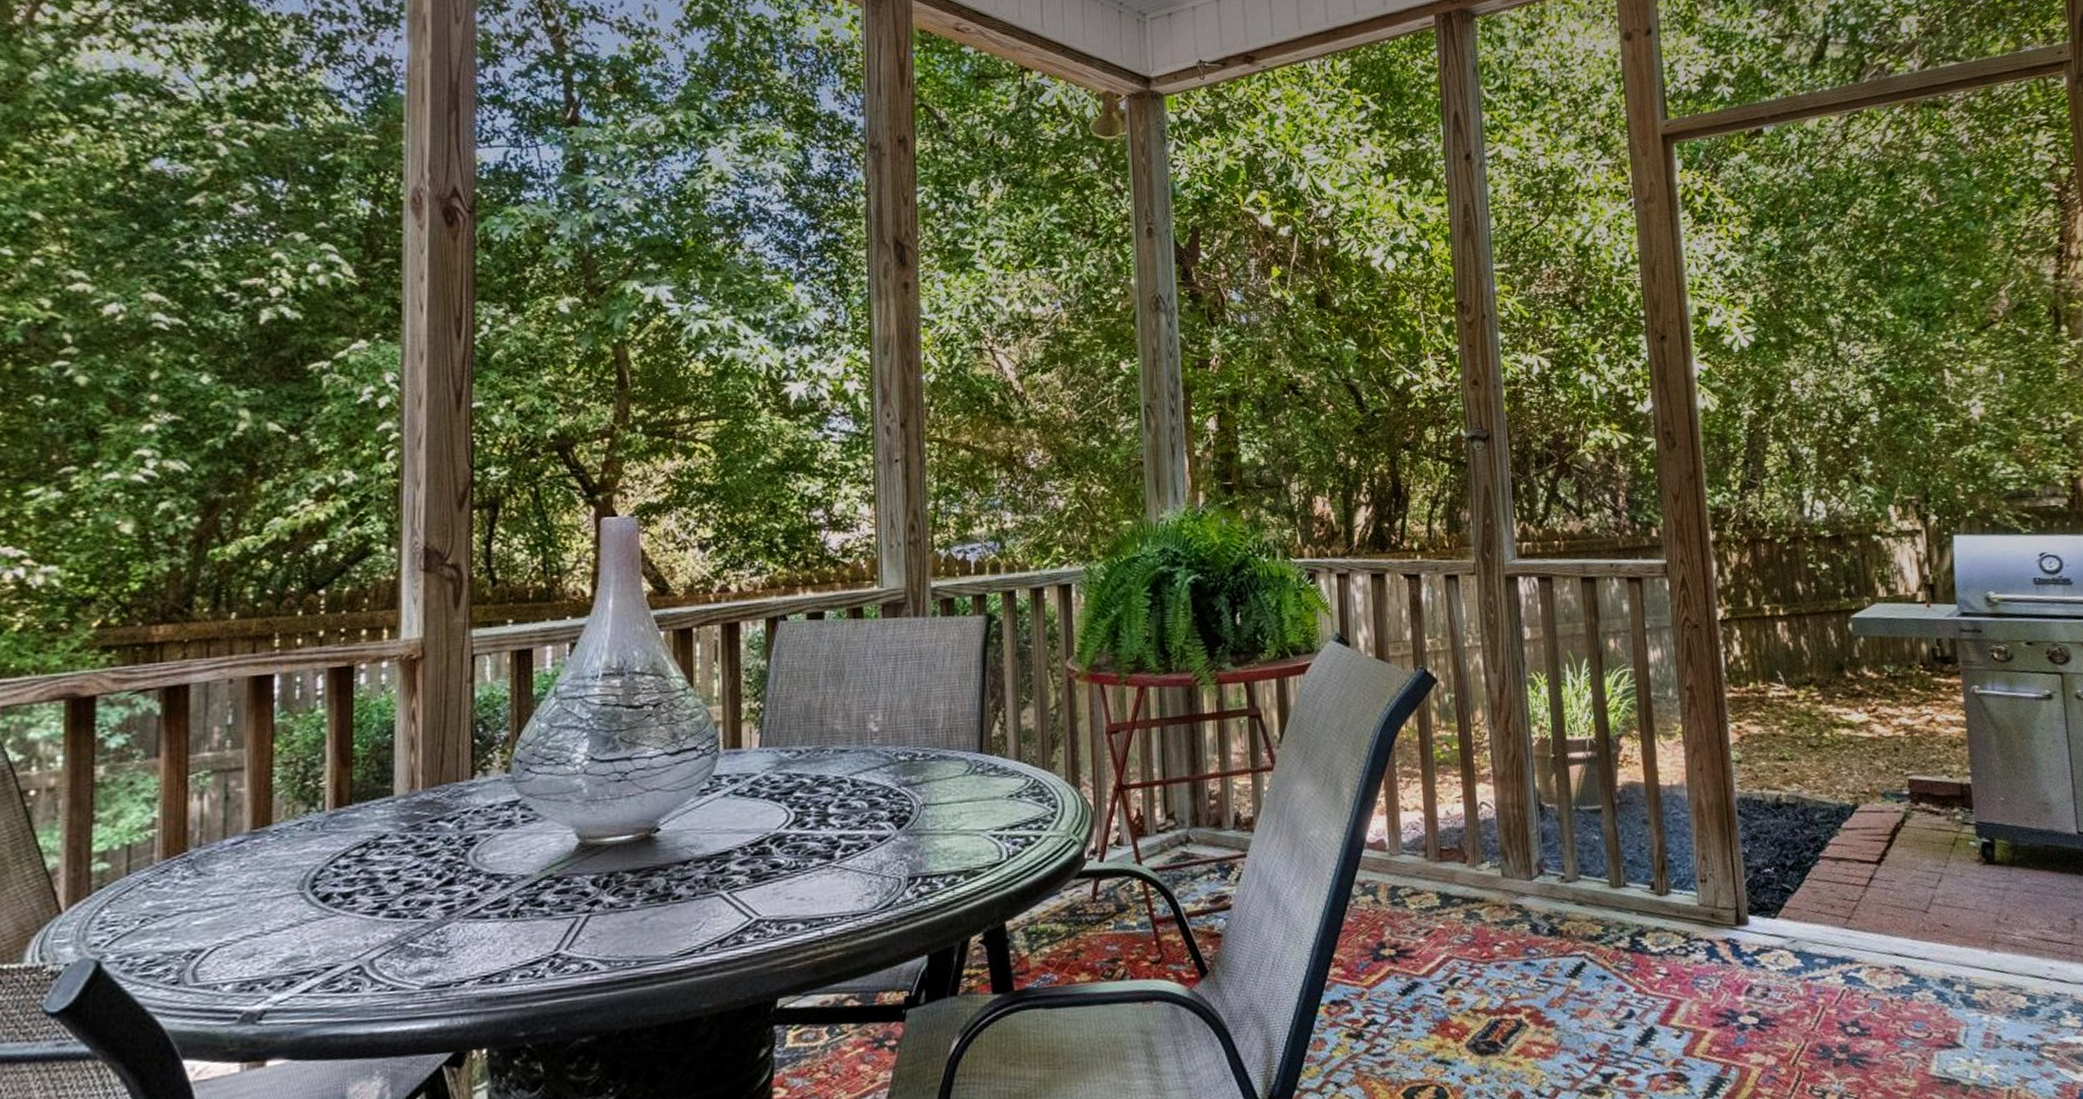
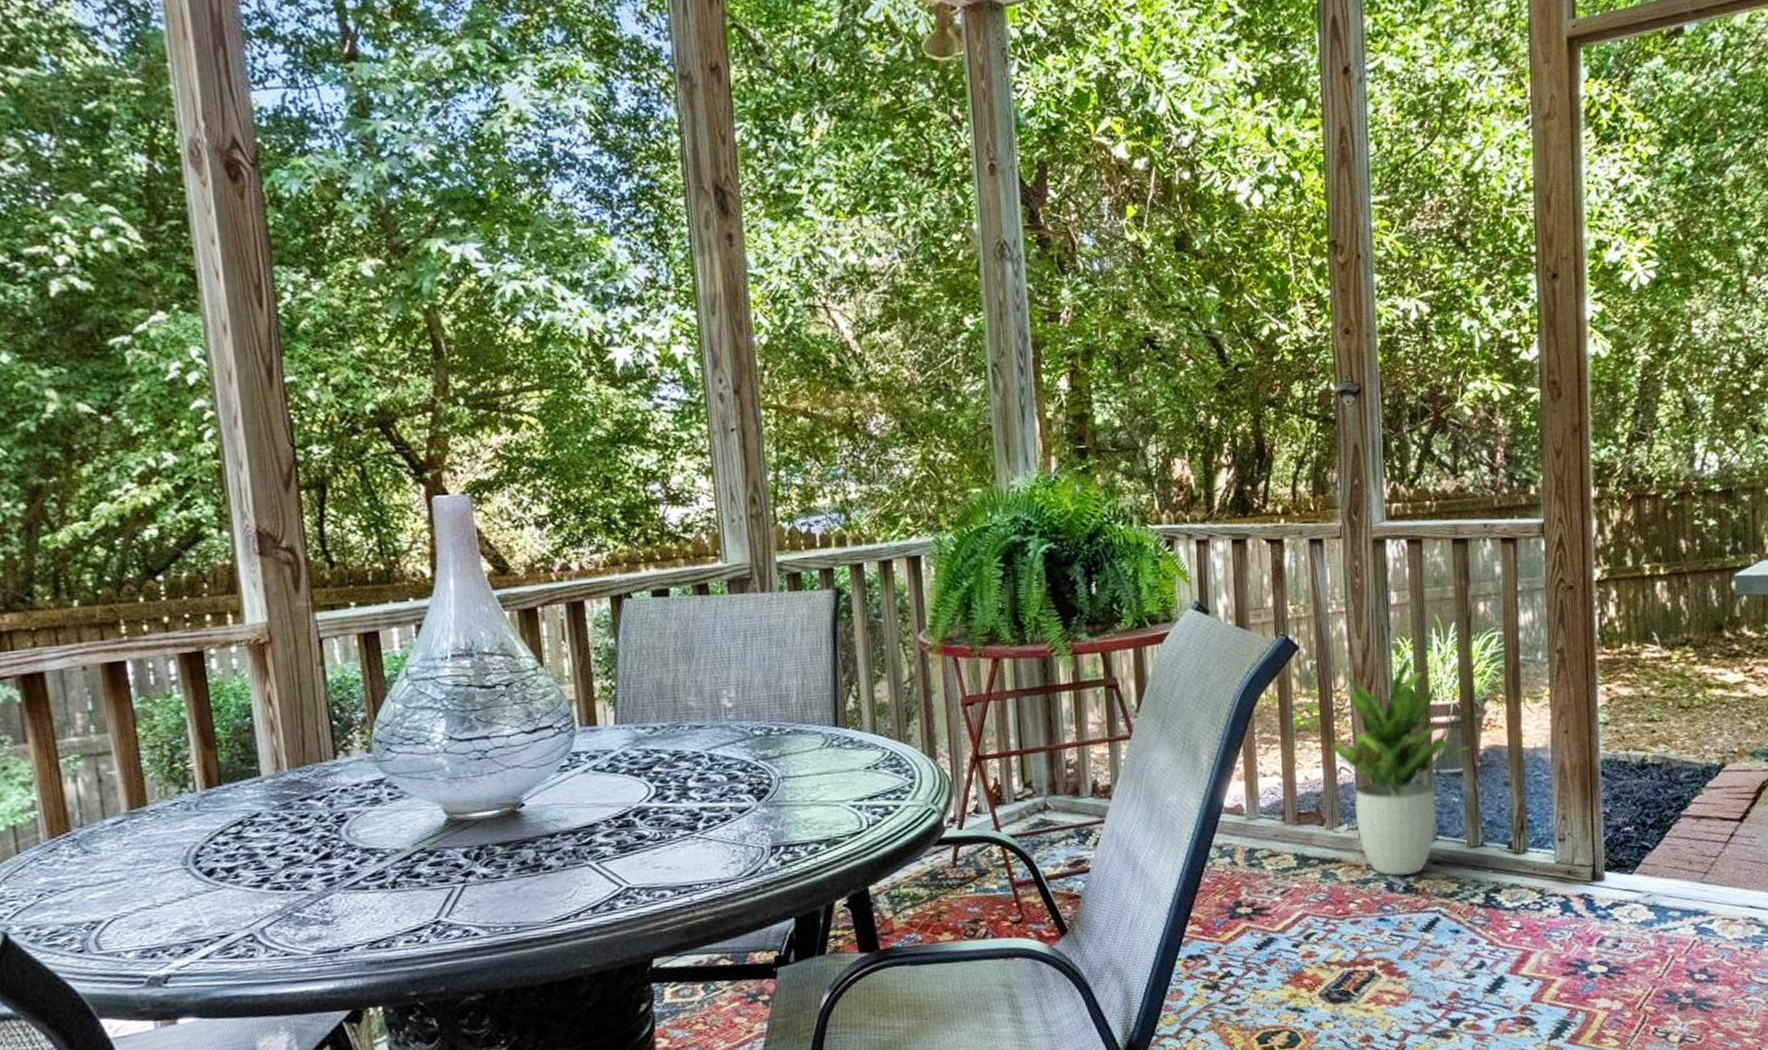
potted plant: none [1471,691,1606,917] -> present [1331,656,1468,876]

